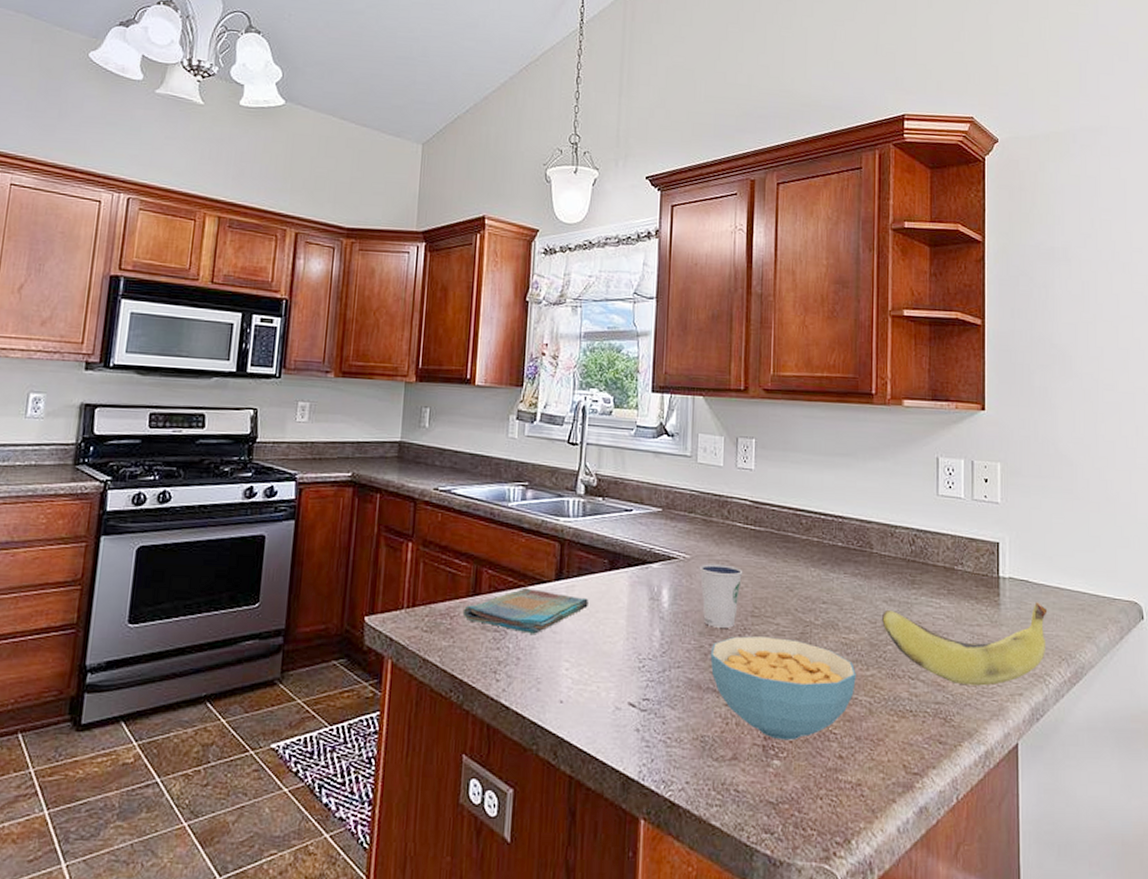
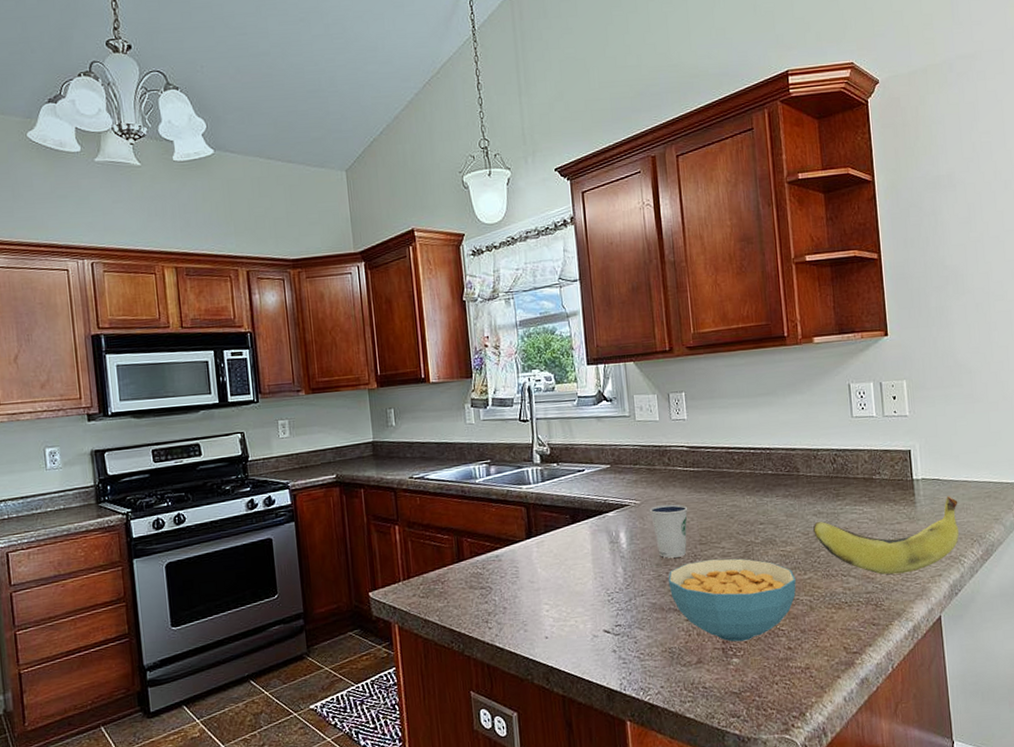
dish towel: present [462,587,588,634] -> none [451,548,558,587]

